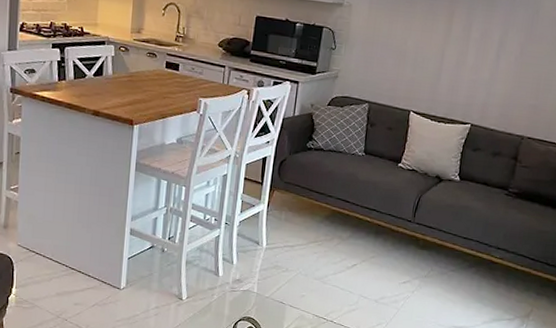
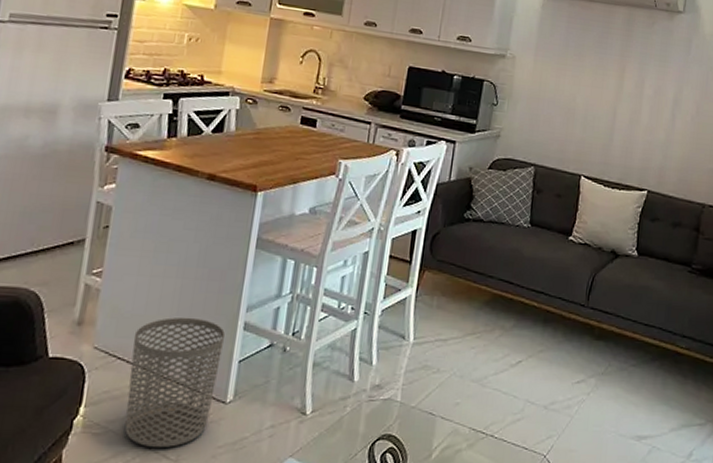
waste bin: none [46,223,116,320] -> present [124,317,225,447]

